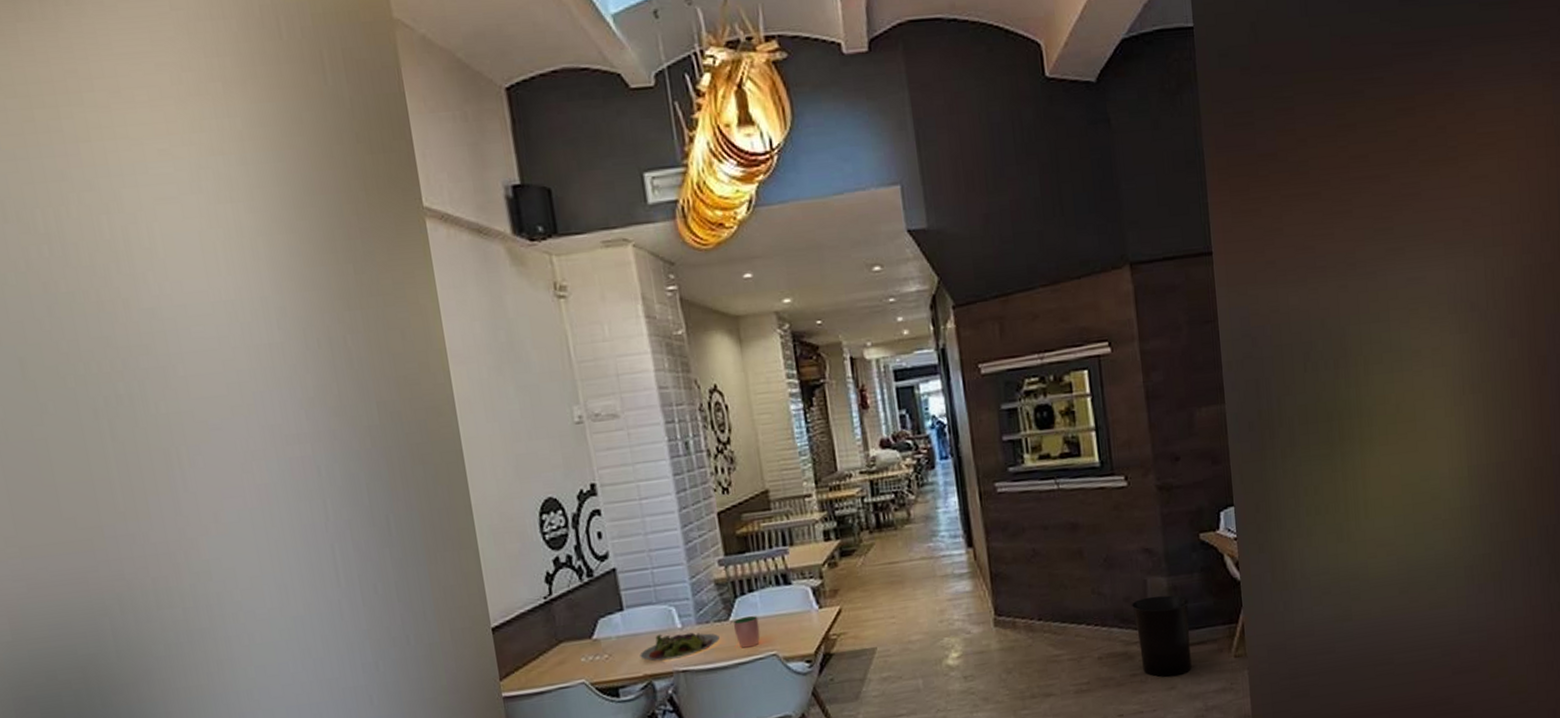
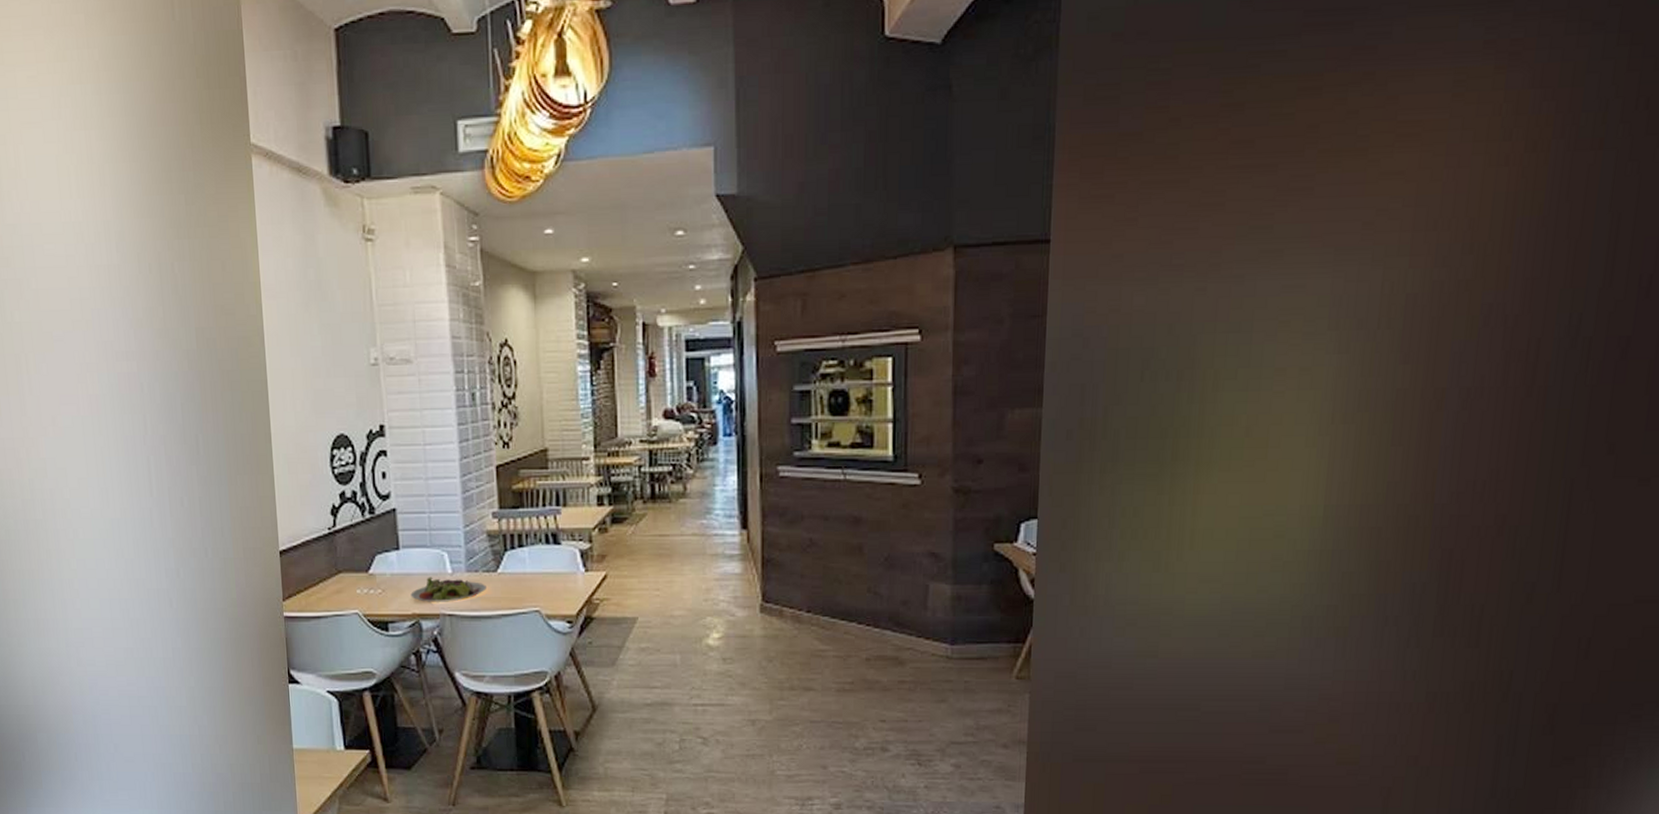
cup: present [732,616,761,648] -> none [500,571,526,601]
waste bin: present [1132,595,1192,677] -> none [909,603,972,690]

